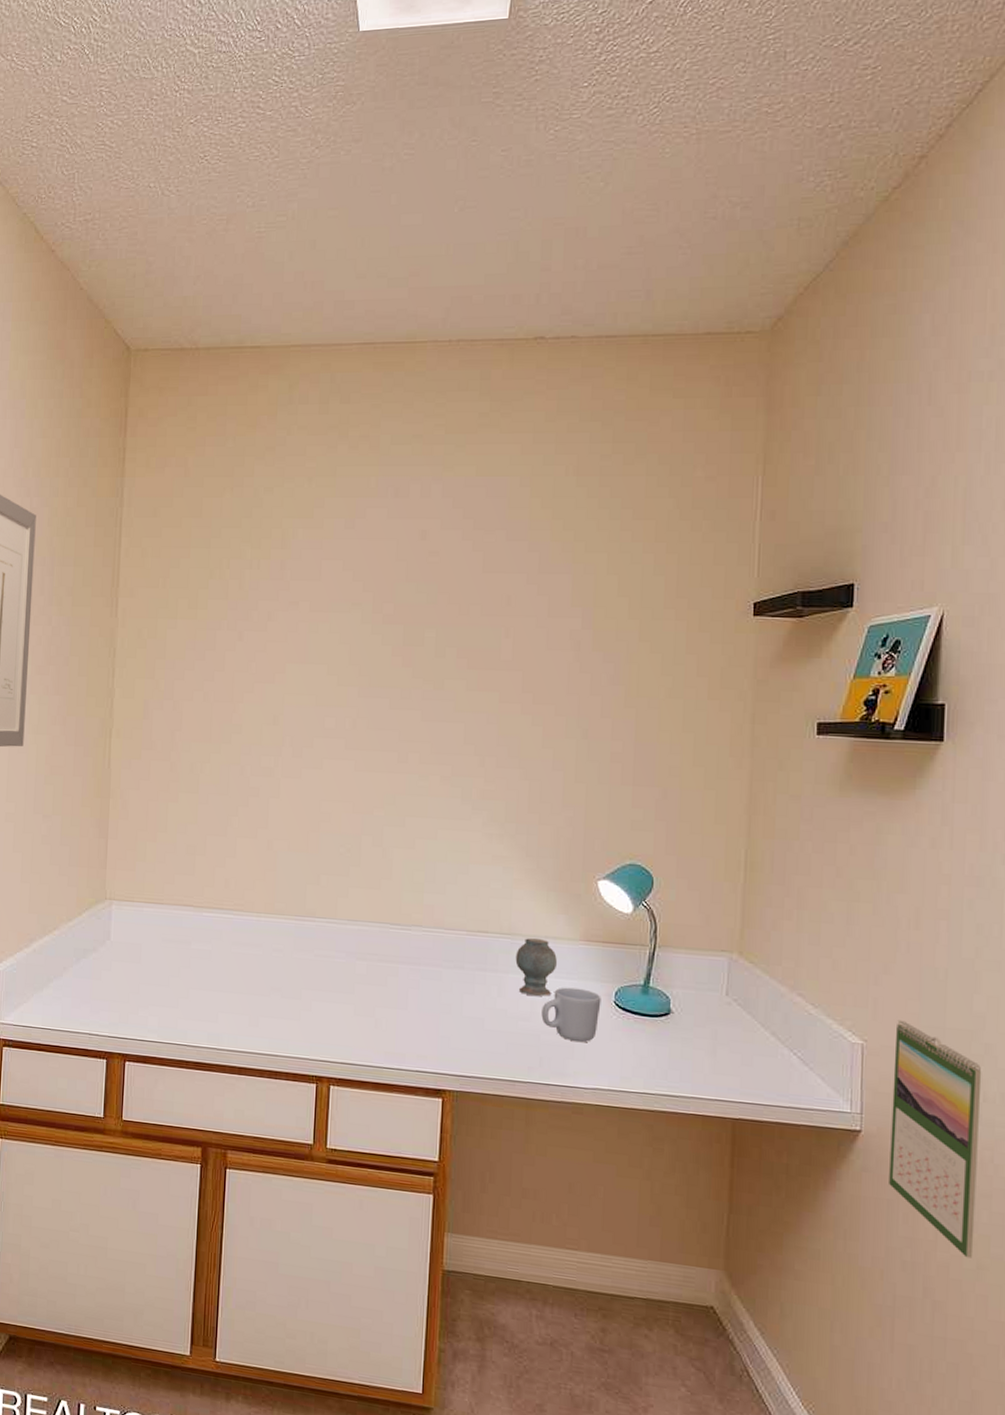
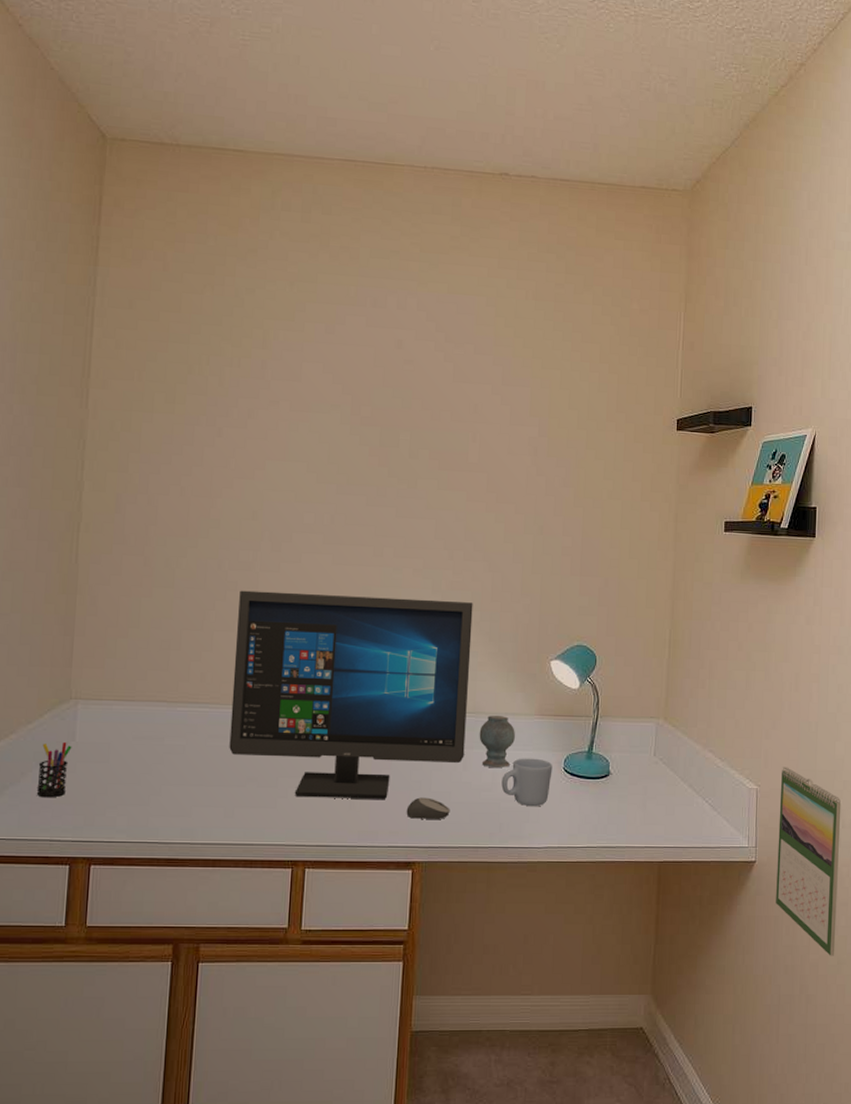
pen holder: none [77,940,108,994] -> present [36,741,72,798]
computer monitor: none [253,796,508,1020] -> present [229,590,473,799]
computer mouse: none [435,1021,484,1047] -> present [406,797,450,819]

